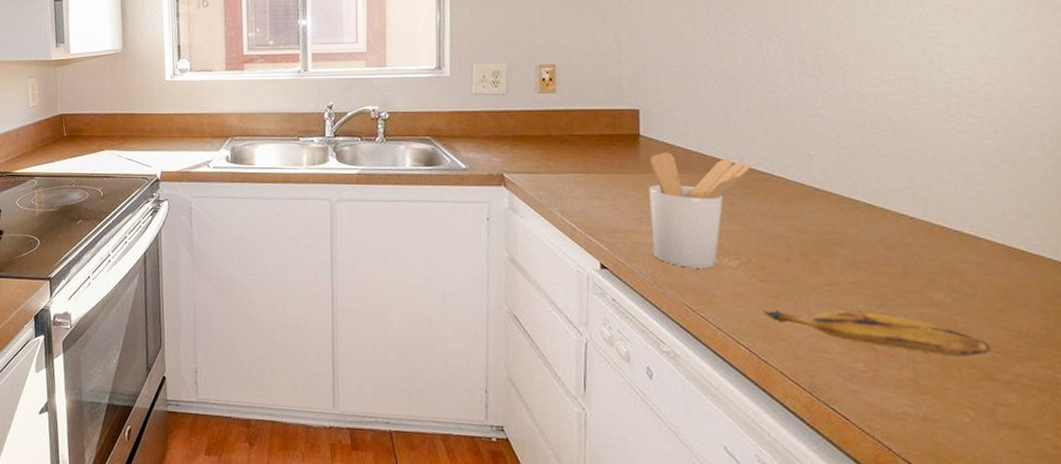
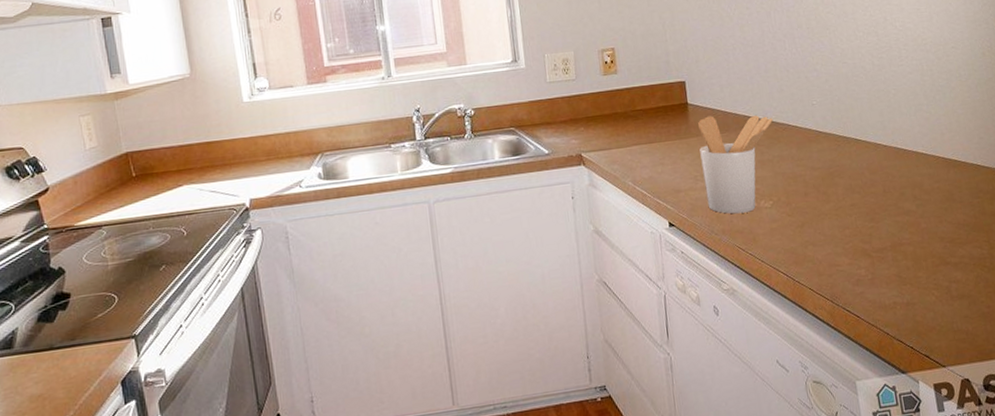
banana: present [763,309,991,357] -> none [793,226,944,253]

